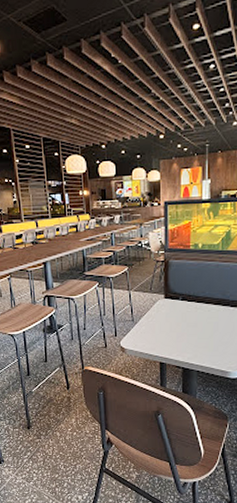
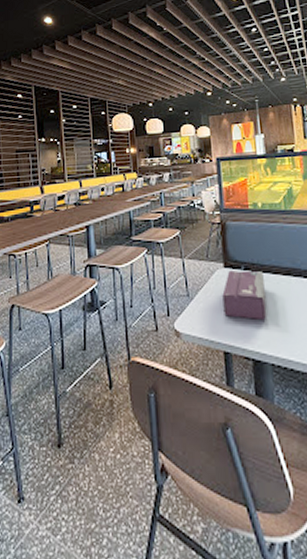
tissue box: none [162,300,197,340] -> present [222,270,267,321]

